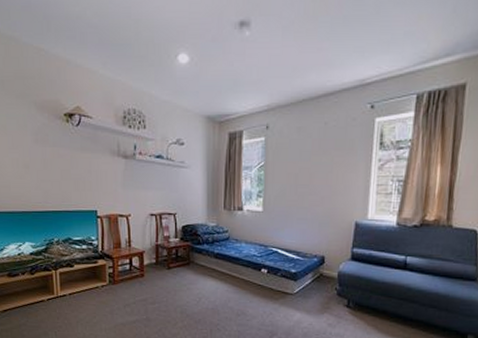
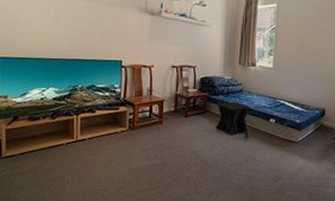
side table: none [201,250,239,291] -> present [215,101,250,139]

